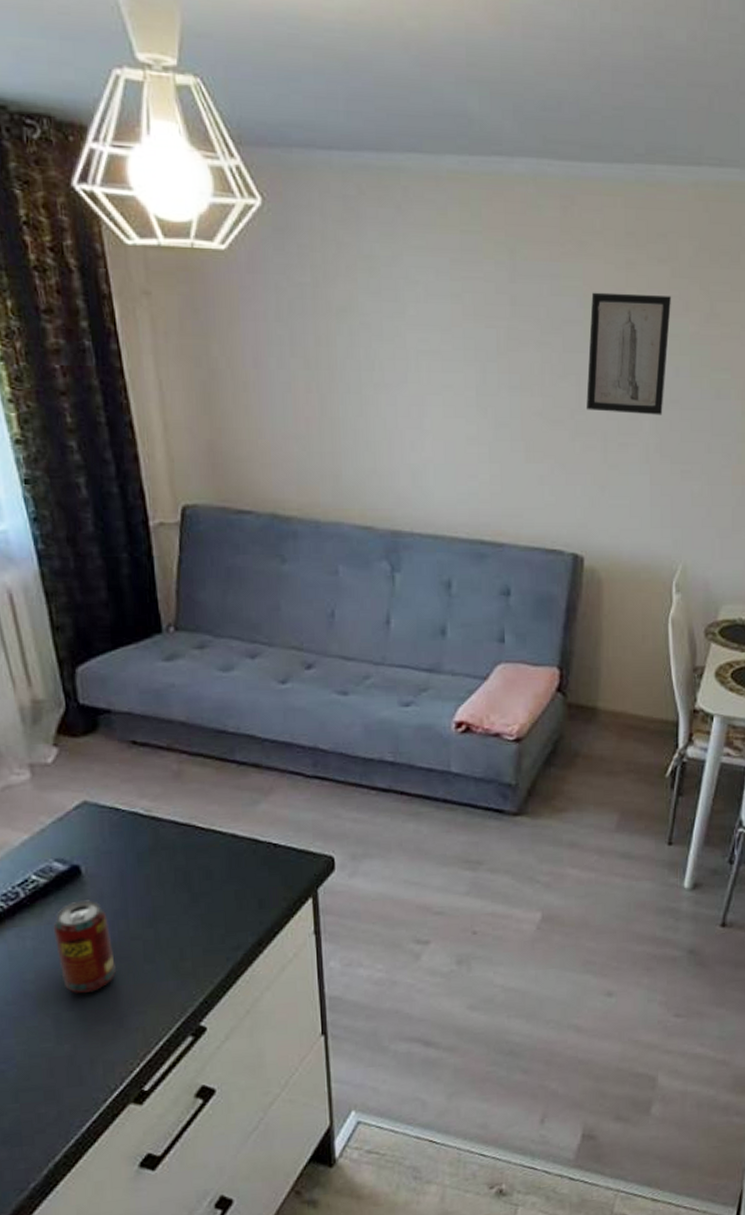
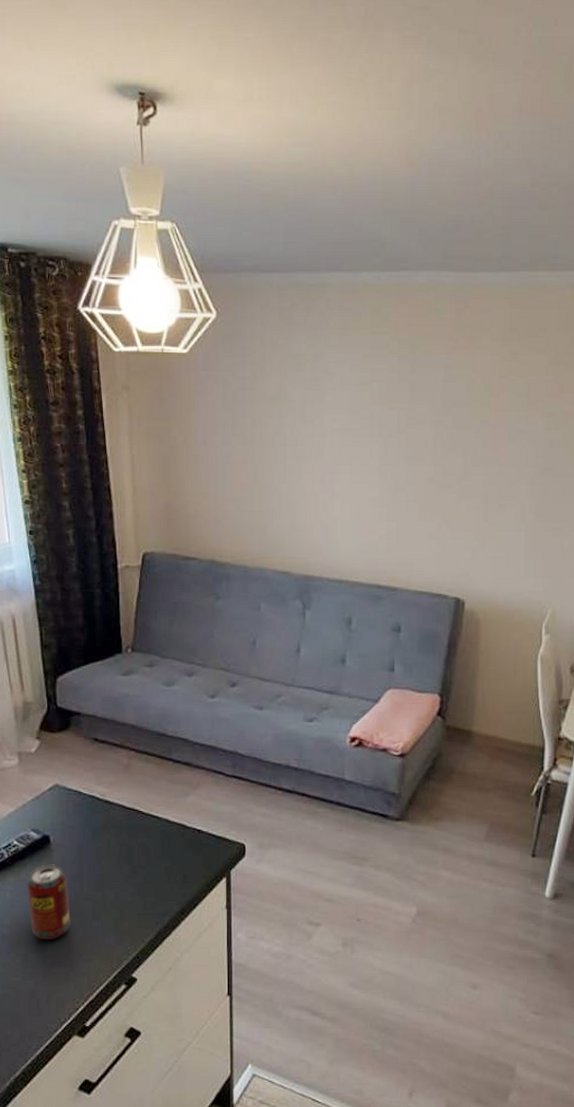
wall art: present [586,292,671,415] -> none [472,378,548,481]

